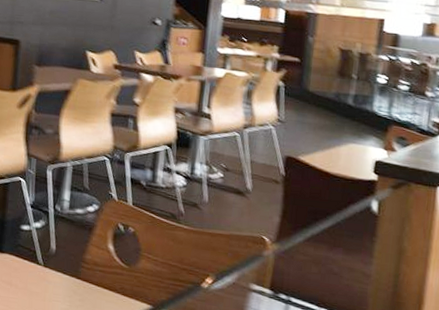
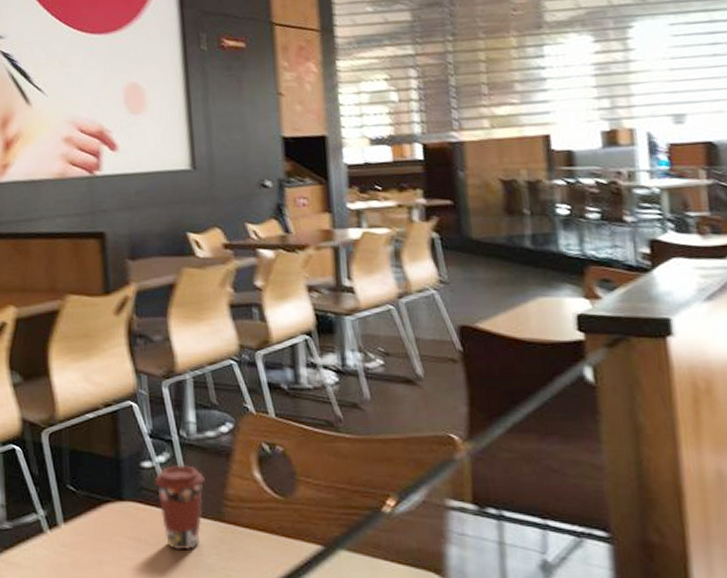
coffee cup: none [29,231,69,296] -> present [154,465,205,551]

